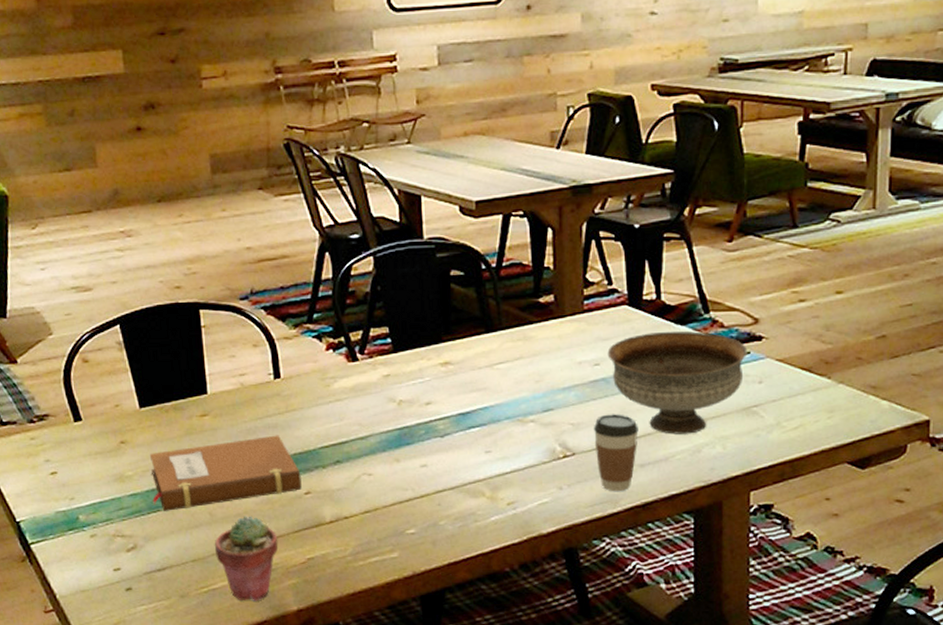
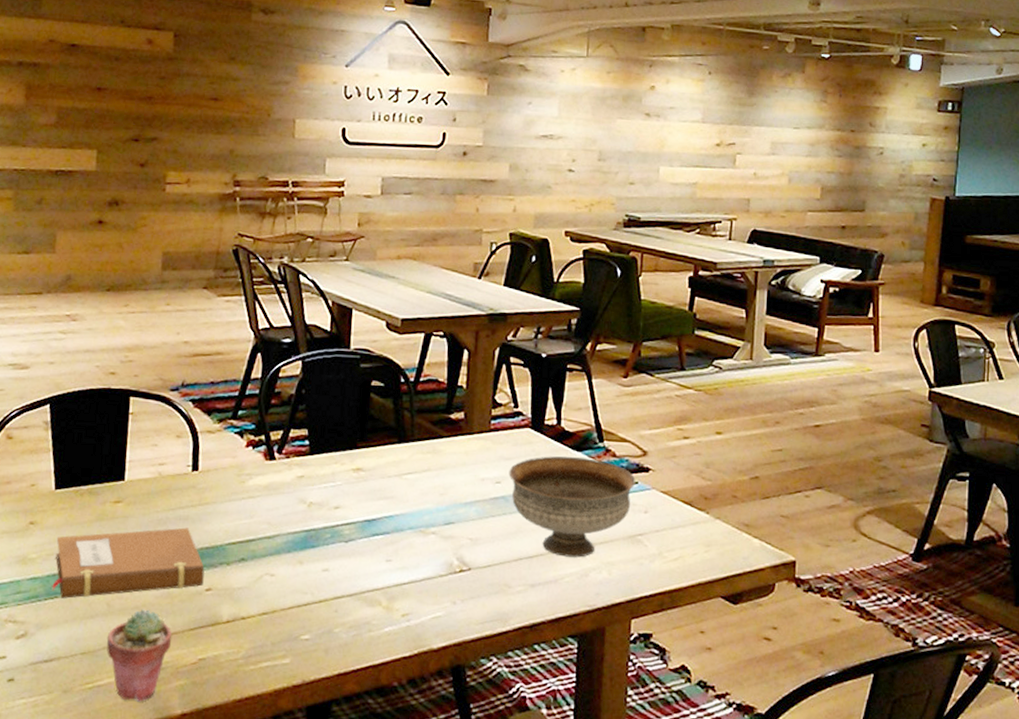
coffee cup: present [594,414,638,492] -> none [490,531,532,611]

